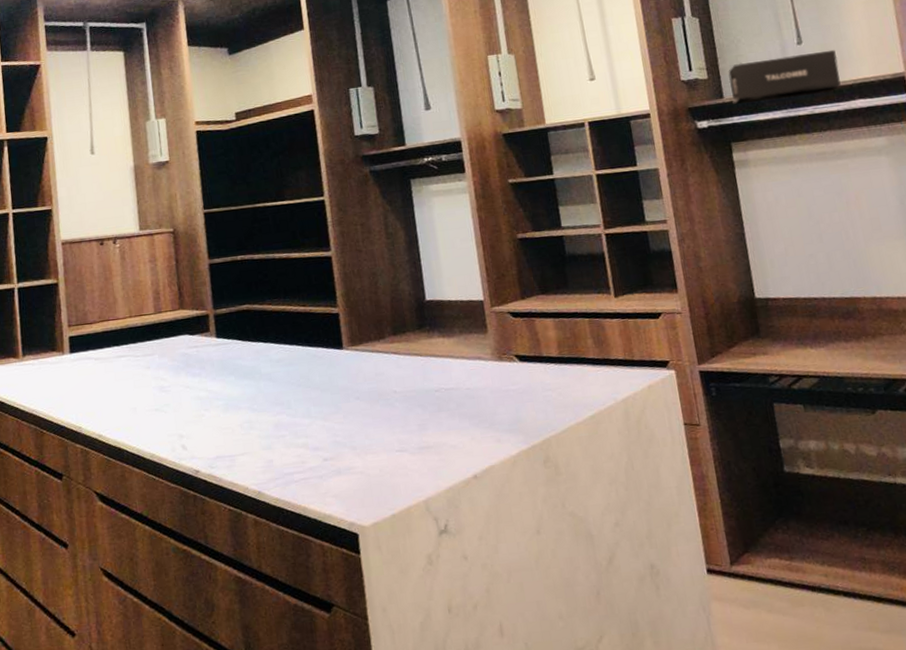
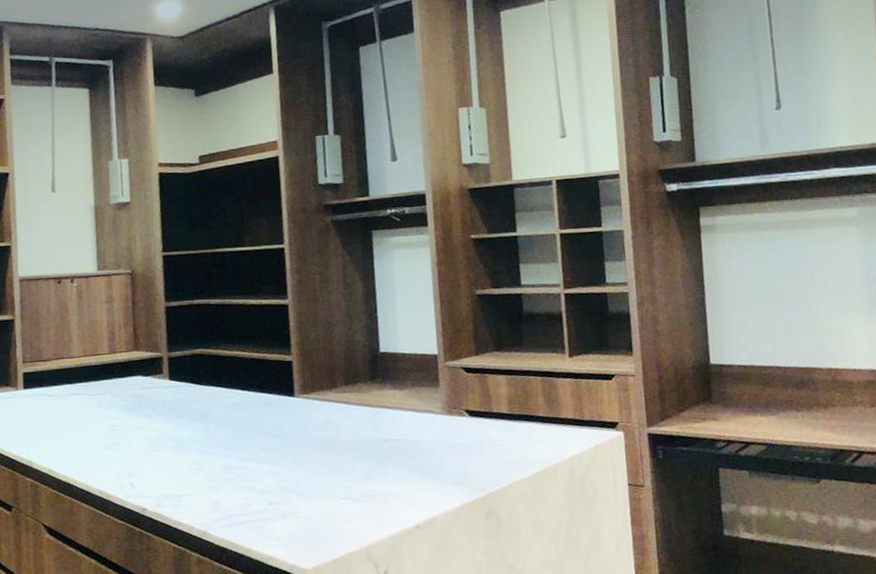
box: present [728,49,841,105] -> none [702,116,817,169]

